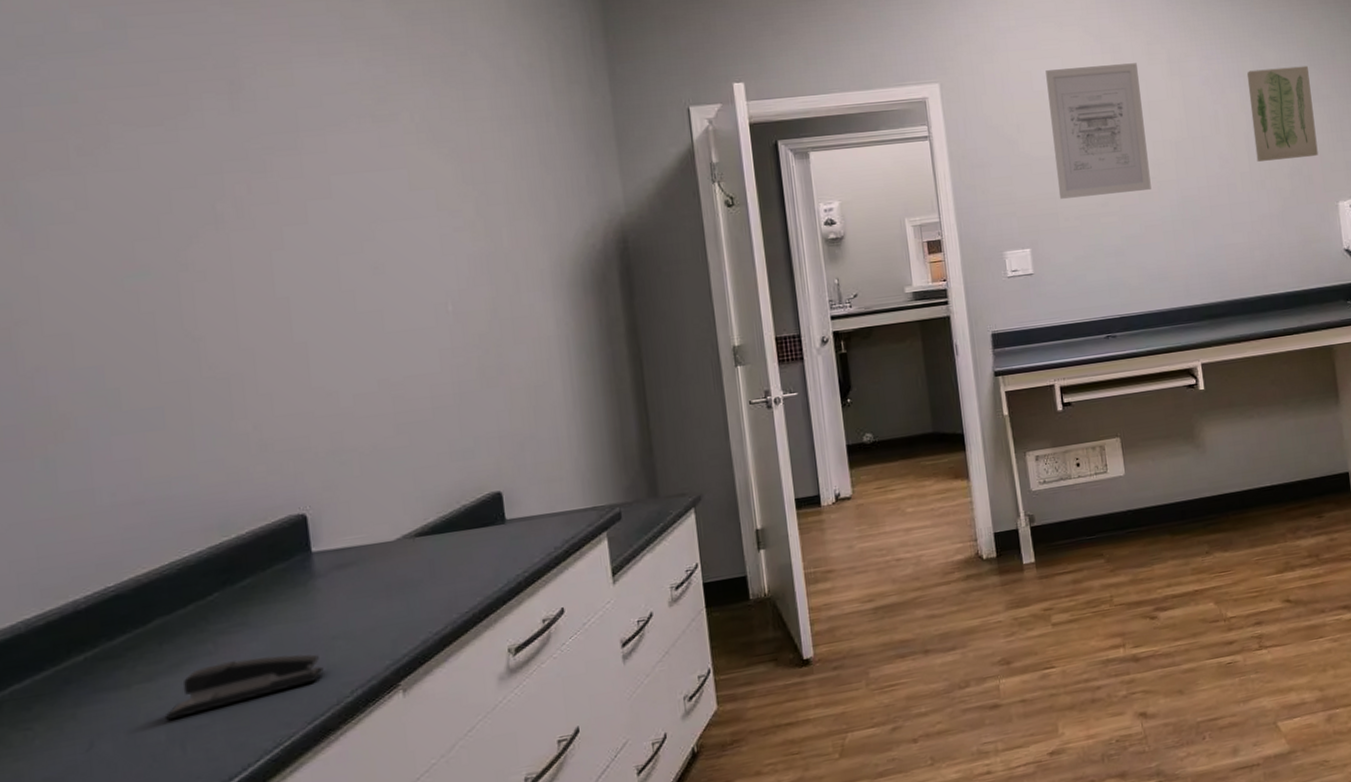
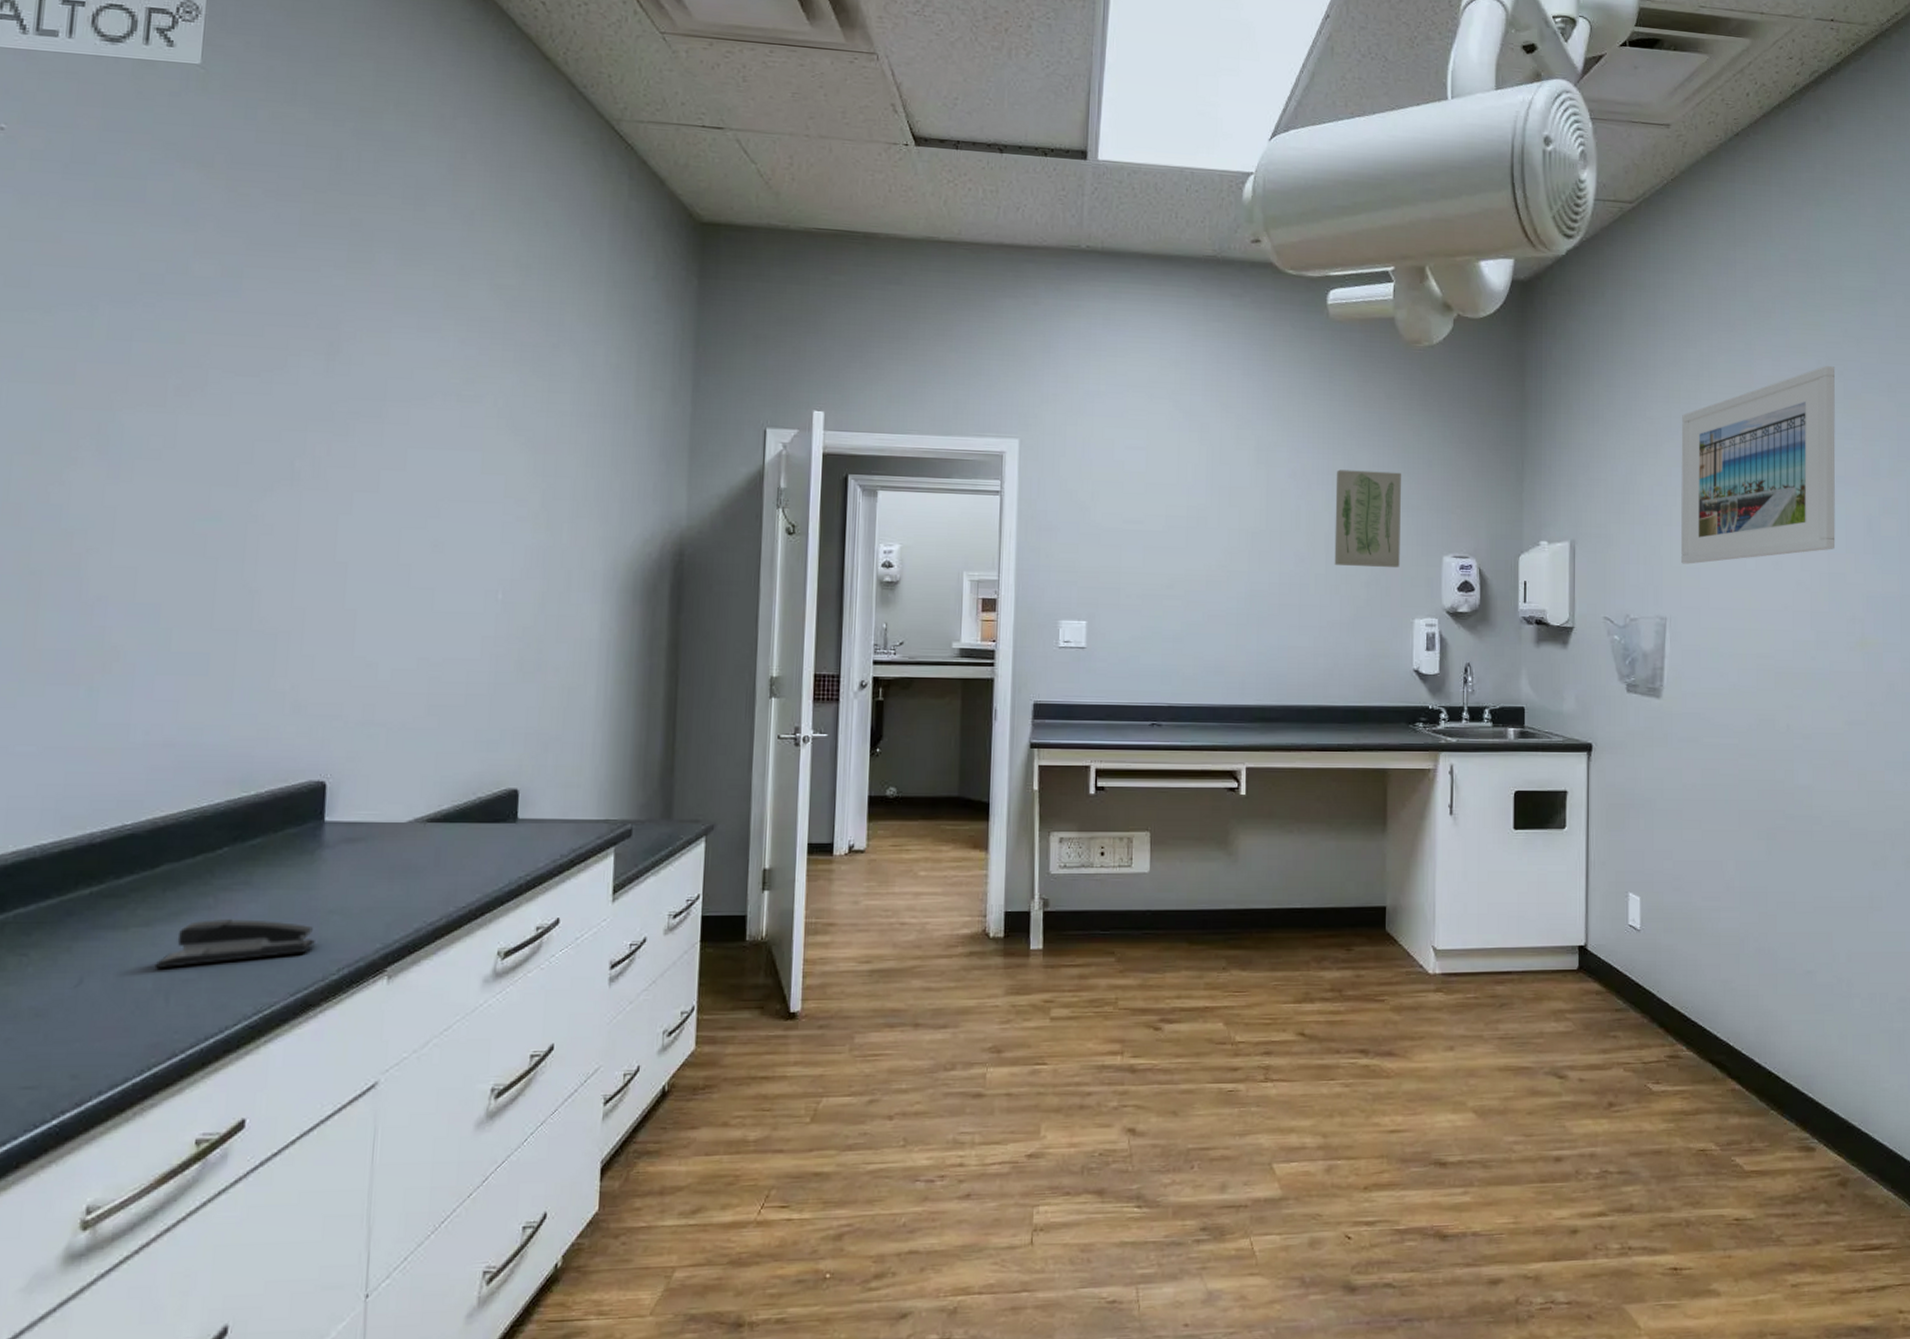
wall art: present [1046,63,1151,199] -> none [1124,440,1225,579]

